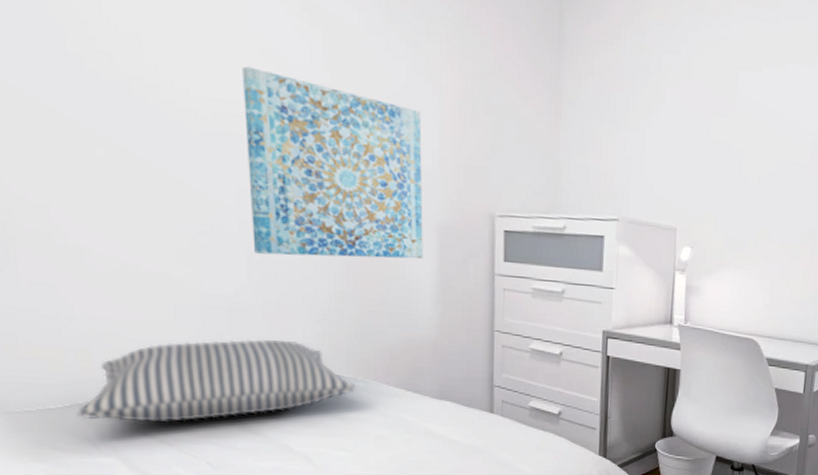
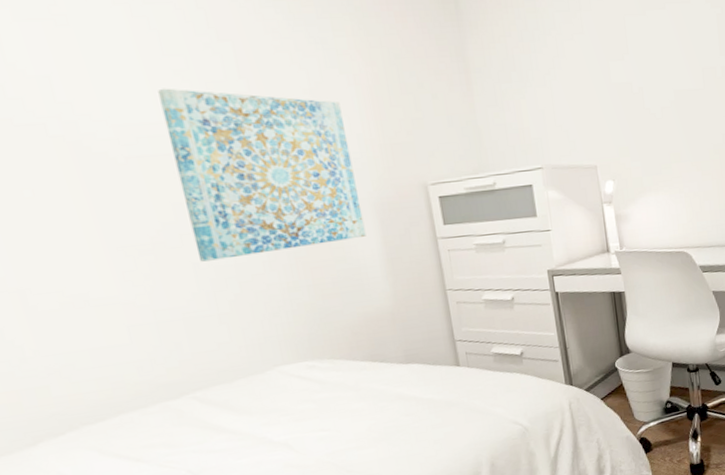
pillow: present [75,339,355,422] -> none [43,337,323,455]

